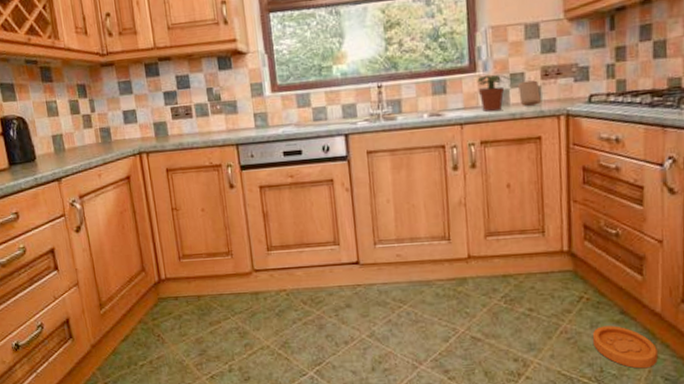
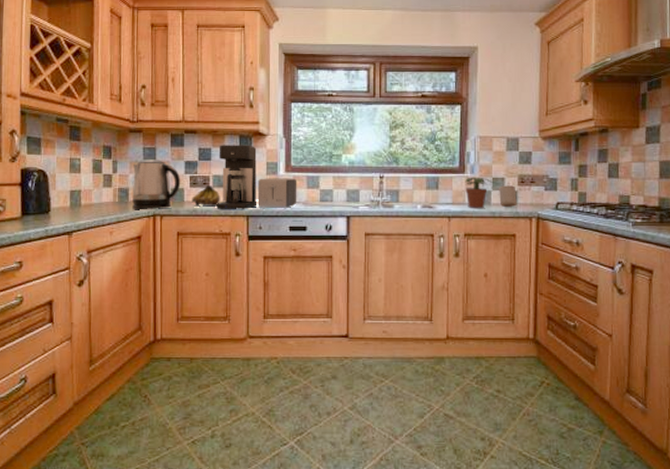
kettle: none [111,93,163,149] -> present [132,160,181,210]
fruit: none [176,115,206,141] -> present [192,185,220,208]
coffee maker: none [196,66,246,140] -> present [216,145,257,210]
toaster: none [243,98,289,136] -> present [257,178,297,209]
pet bowl: present [592,325,658,369] -> none [550,410,605,453]

